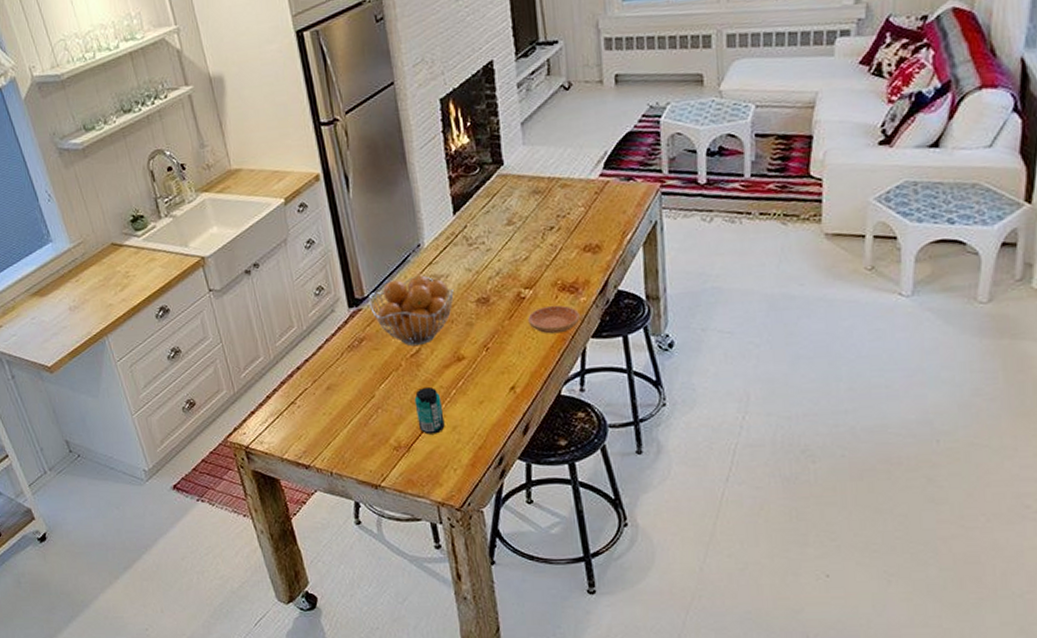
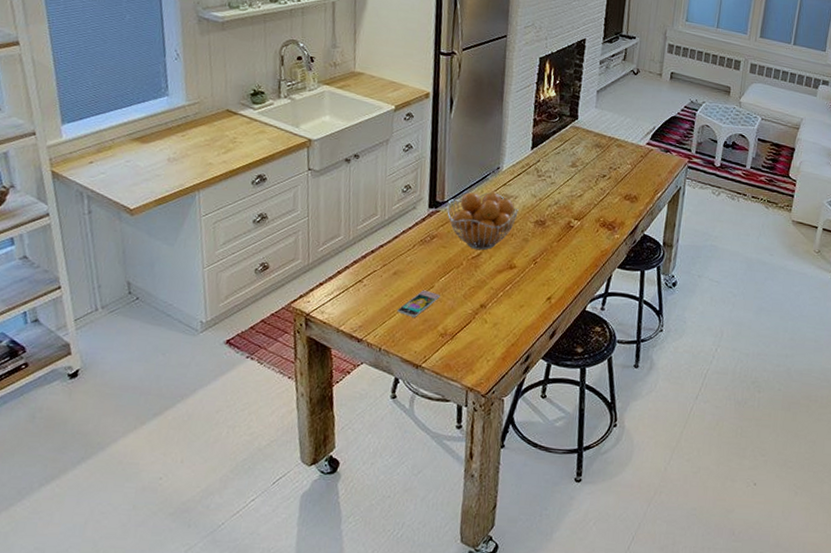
smartphone: none [340,401,384,435] -> present [397,290,440,318]
beverage can: present [414,386,445,435] -> none [465,286,490,328]
saucer: present [528,305,580,334] -> none [572,236,612,260]

